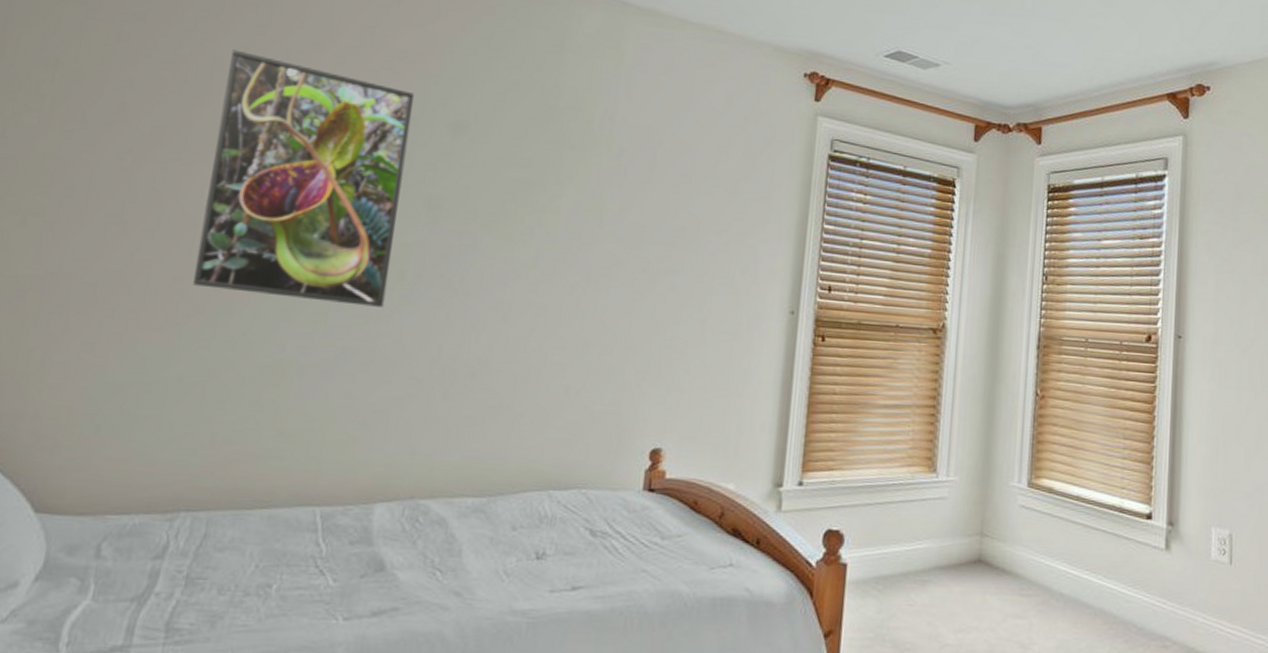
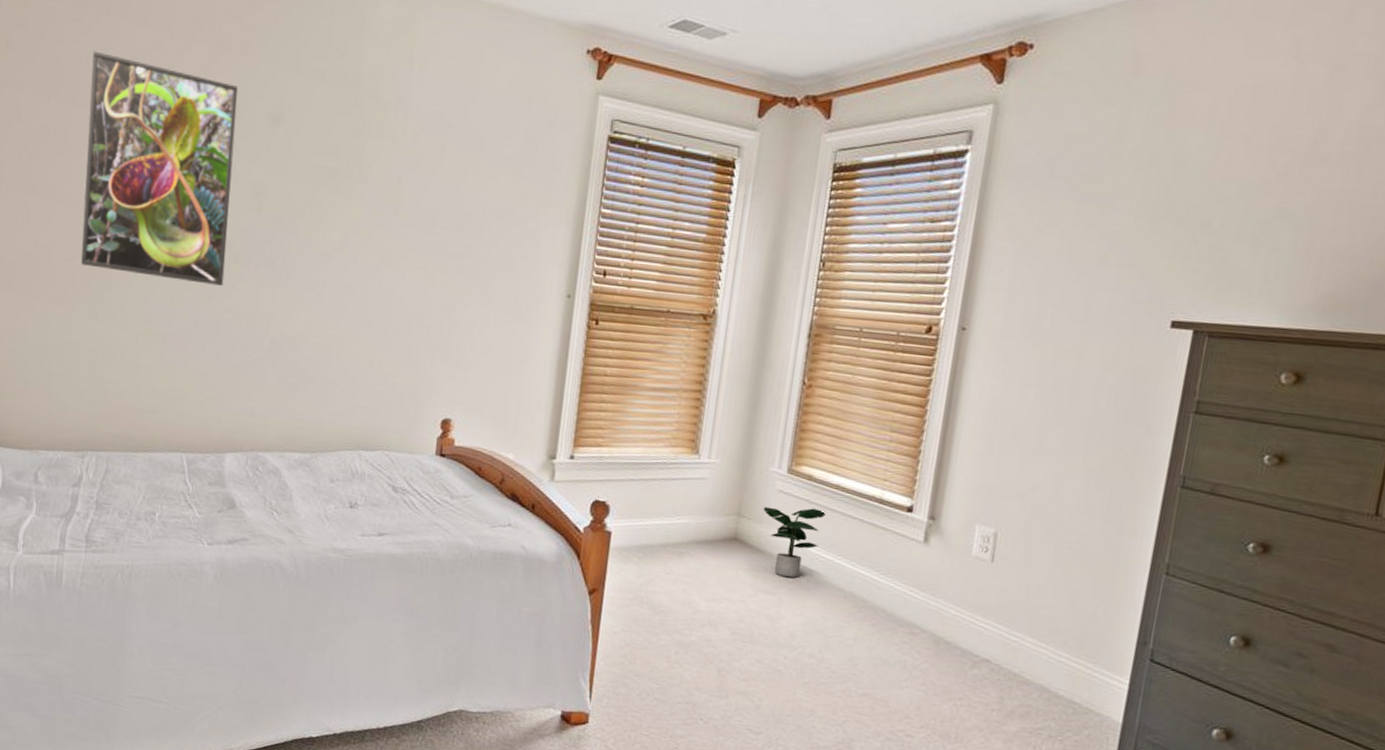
potted plant: none [1006,522,1069,599] -> present [763,506,826,578]

